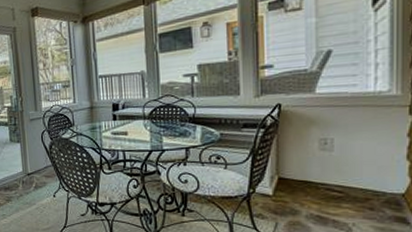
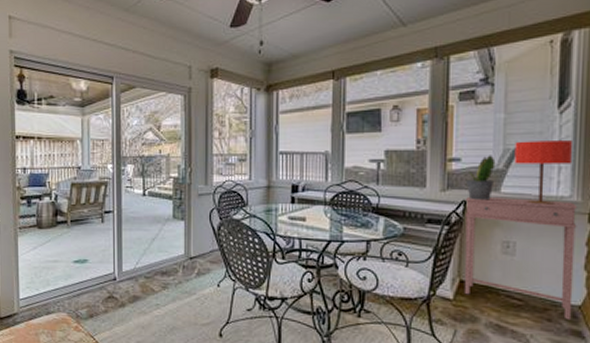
potted plant: none [279,58,309,103] -> present [465,155,496,201]
side table: none [279,96,398,208] -> present [464,196,578,321]
table lamp: none [328,37,391,102] -> present [514,141,574,205]

